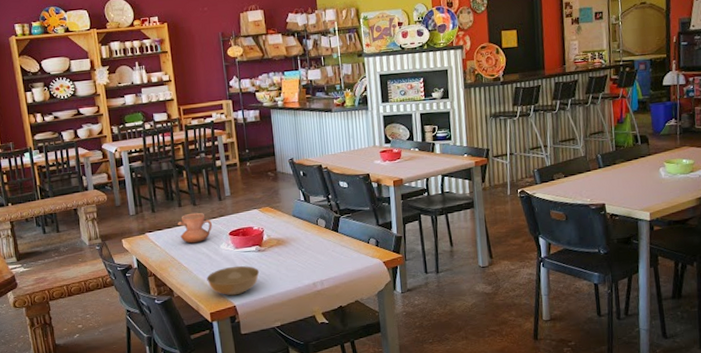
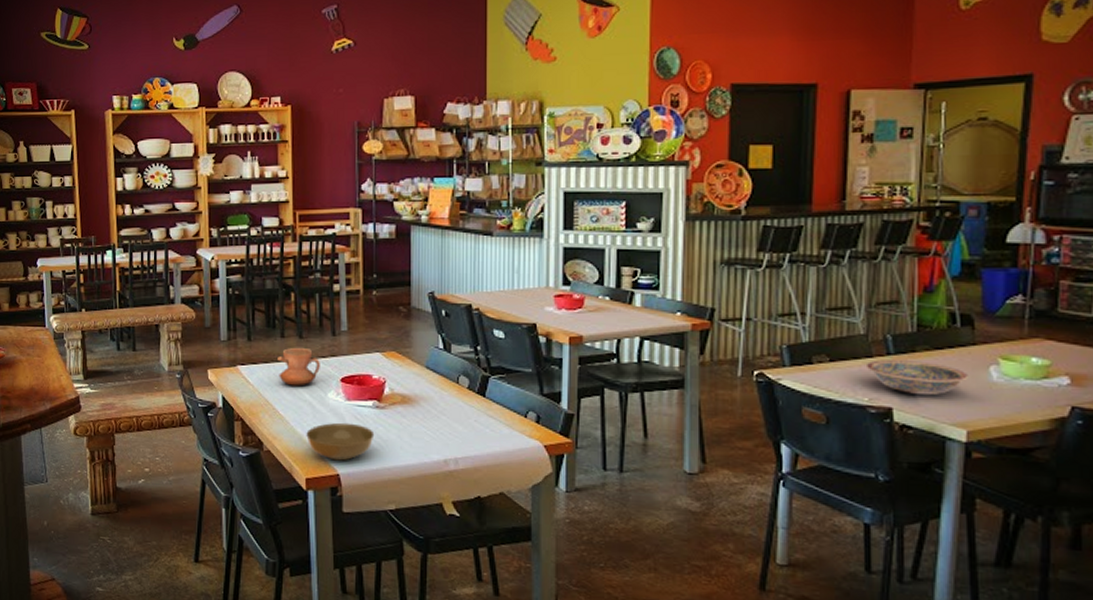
ceramic bowl: none [586,170,649,193] -> present [865,360,970,396]

